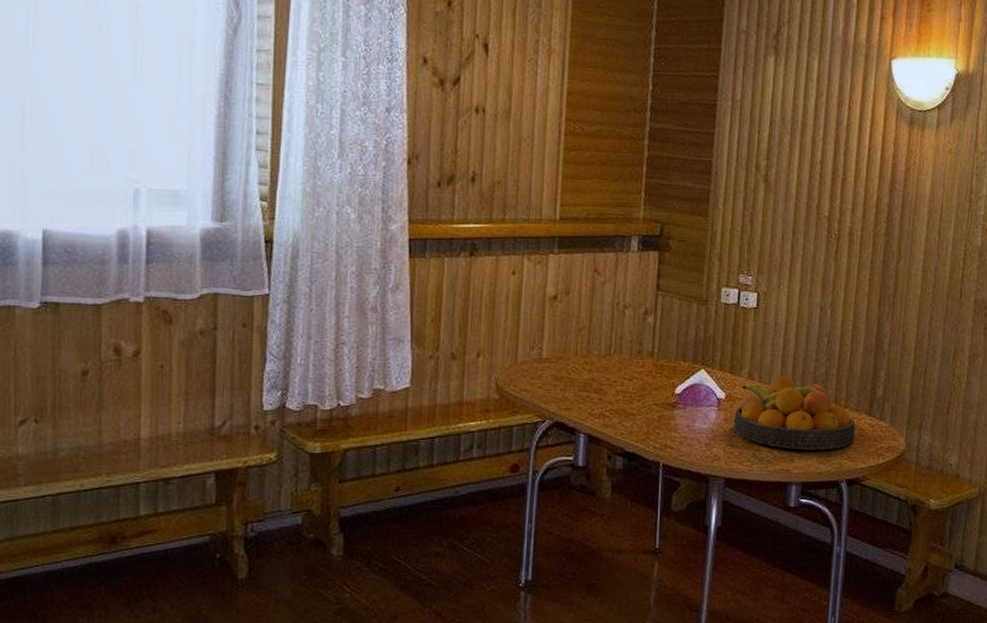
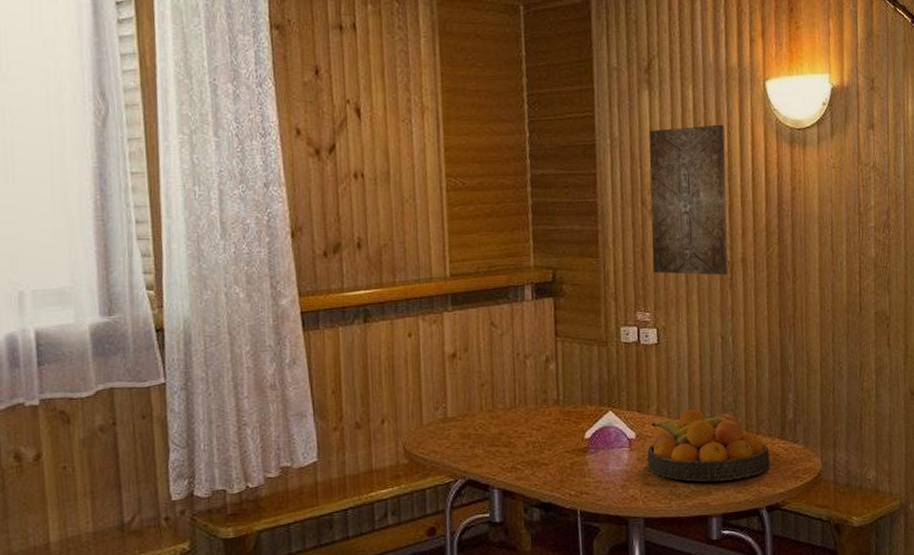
wall art: none [760,96,845,247] -> present [649,124,728,275]

